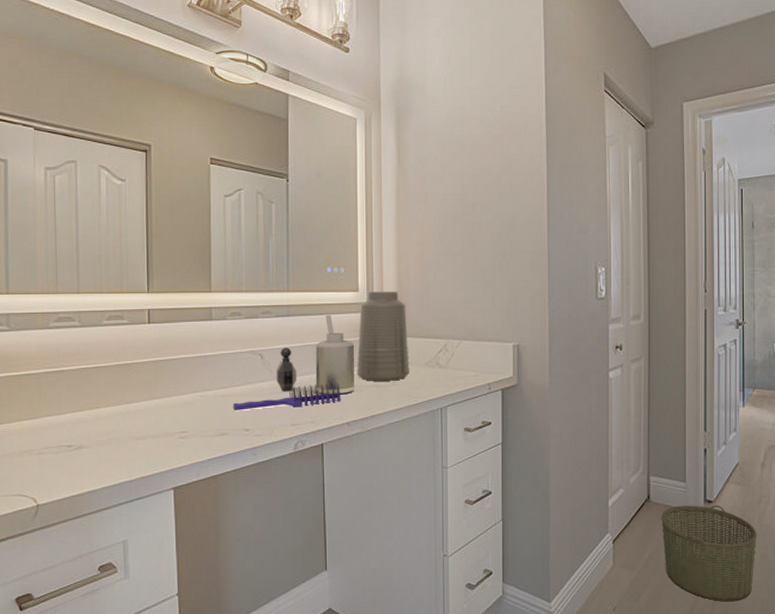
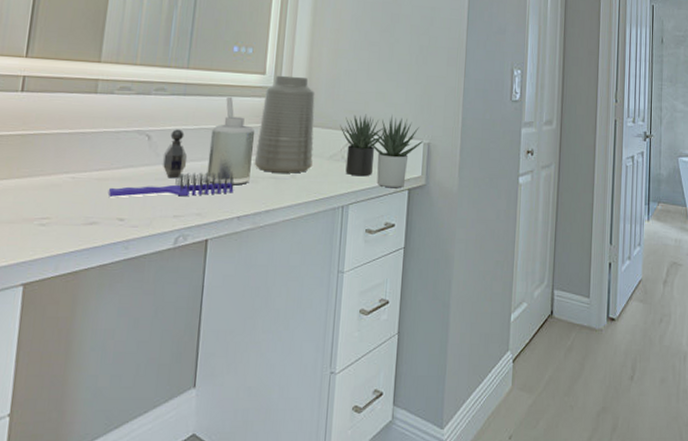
succulent plant: none [432,320,513,389] -> present [340,114,423,188]
basket: present [661,505,758,602] -> none [563,322,658,430]

